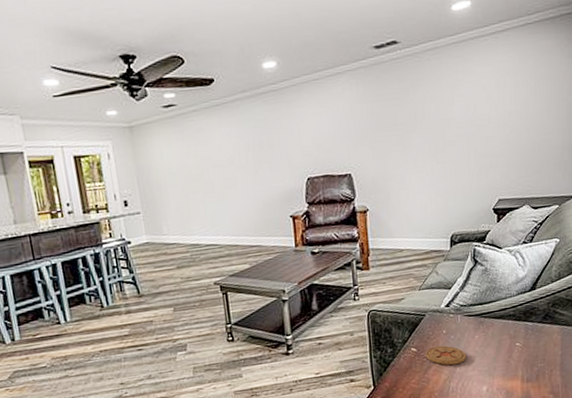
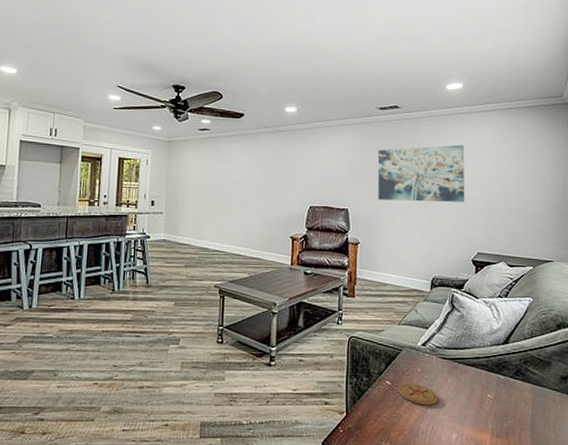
wall art: none [378,77,482,158] -> present [377,144,465,202]

